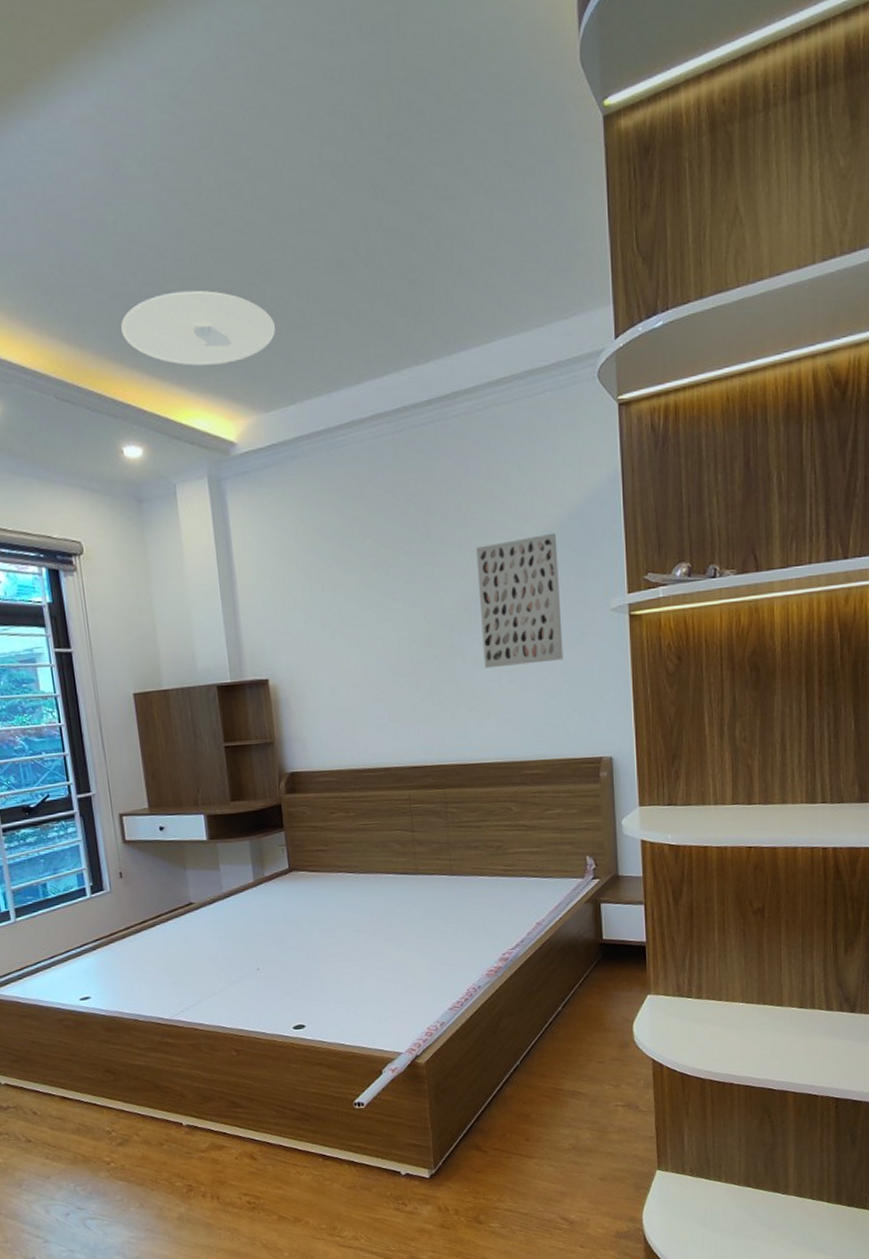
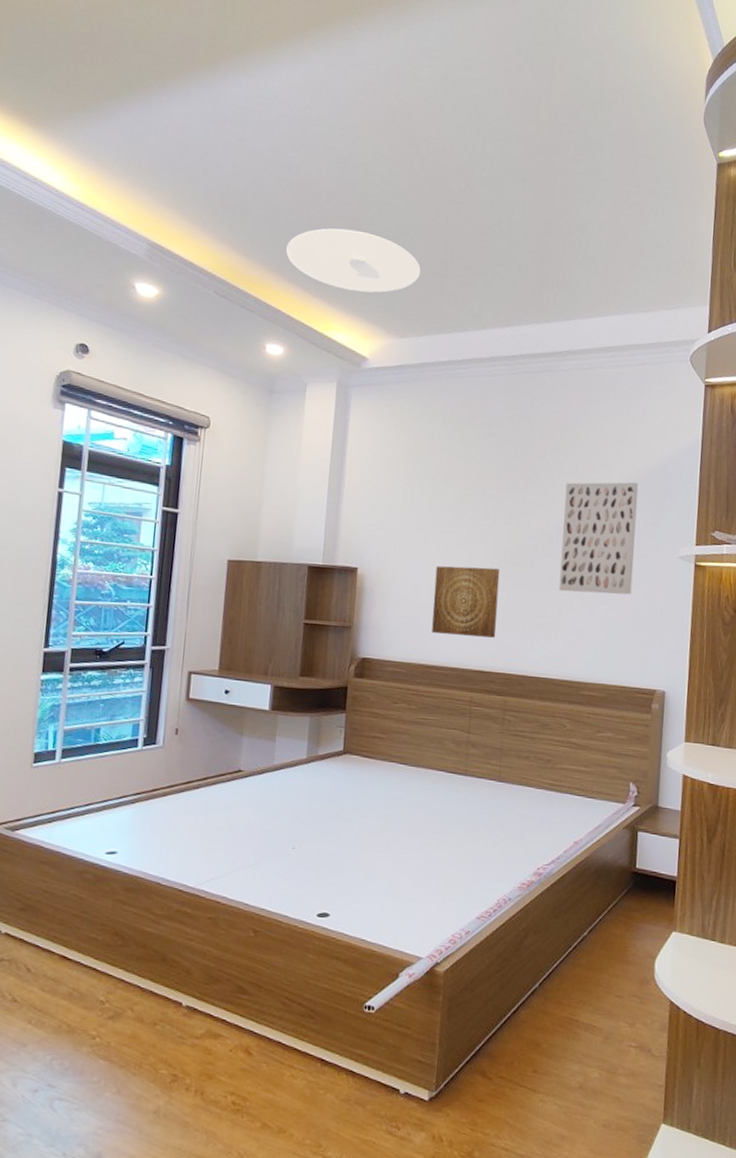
wall art: none [350,655,425,735] -> present [432,566,500,638]

